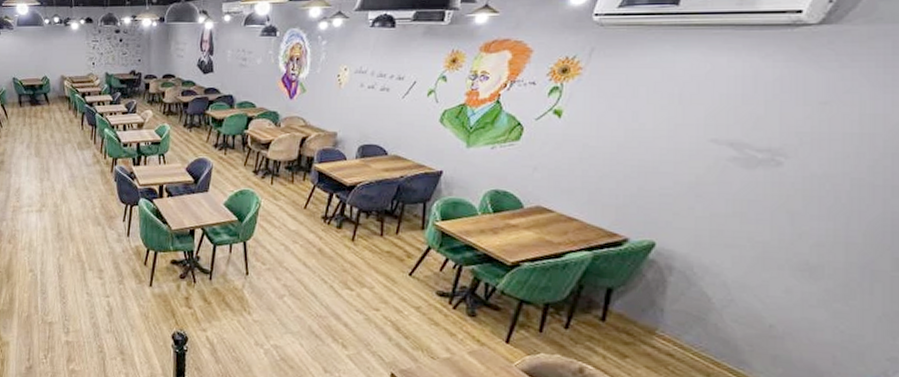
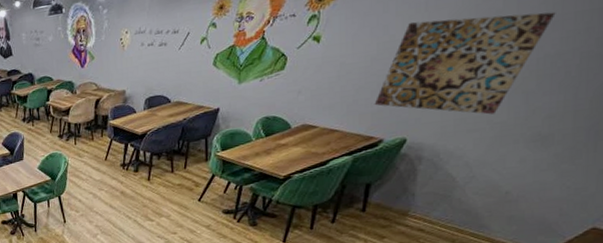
wall art: none [619,112,822,231] -> present [374,12,556,115]

